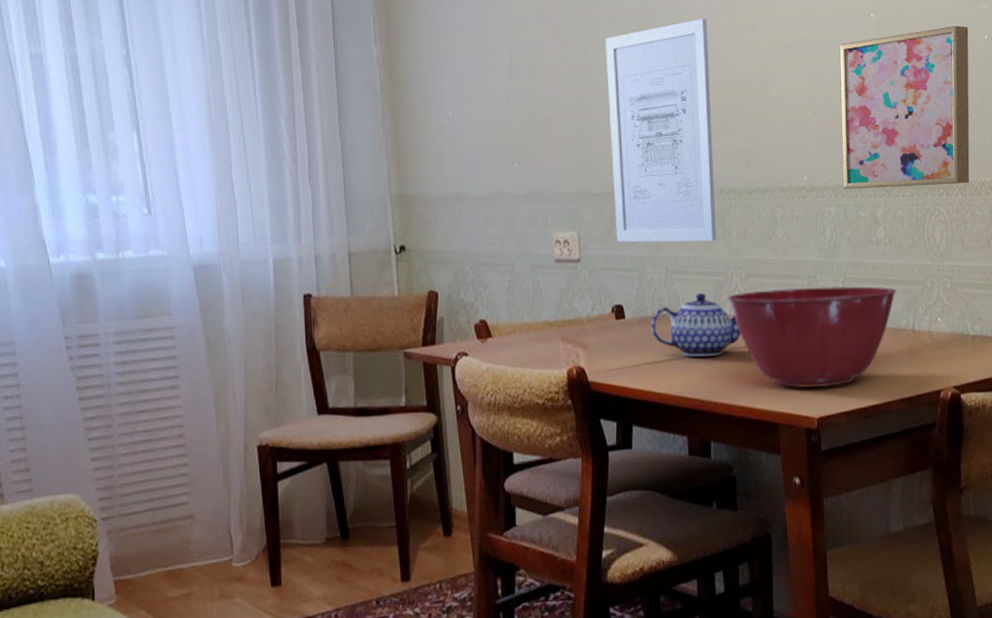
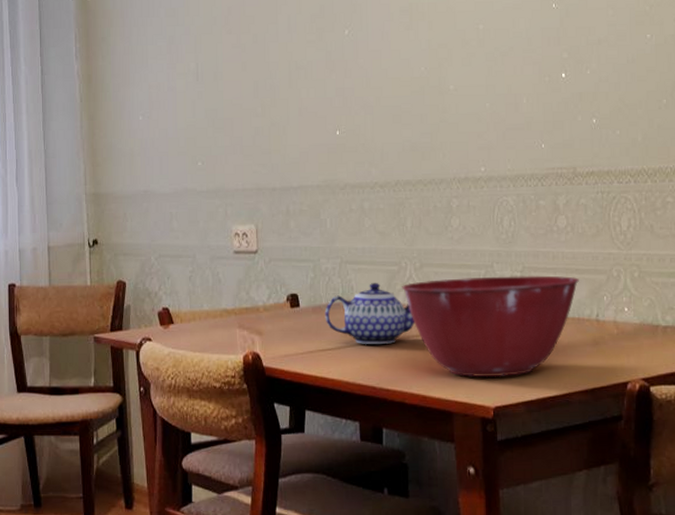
wall art: present [606,18,717,242] -> none [285,18,391,234]
wall art: present [839,25,970,189] -> none [519,10,660,179]

